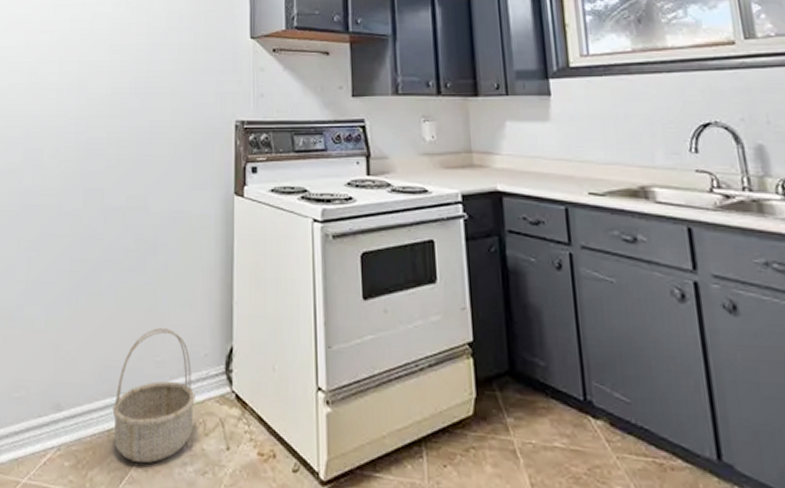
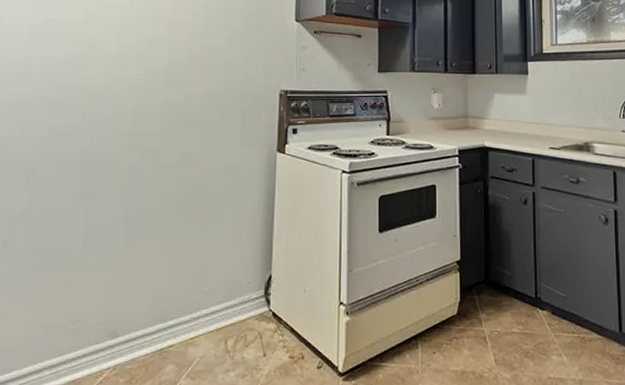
basket: present [112,327,195,464] -> none [164,262,238,374]

